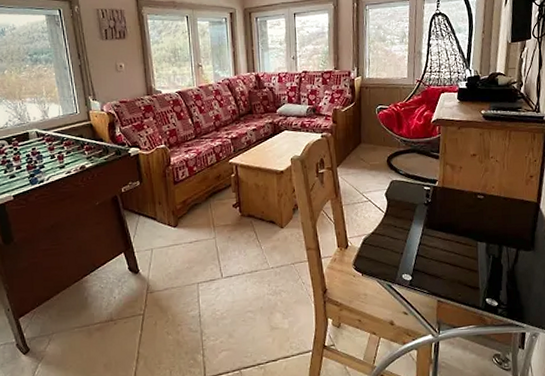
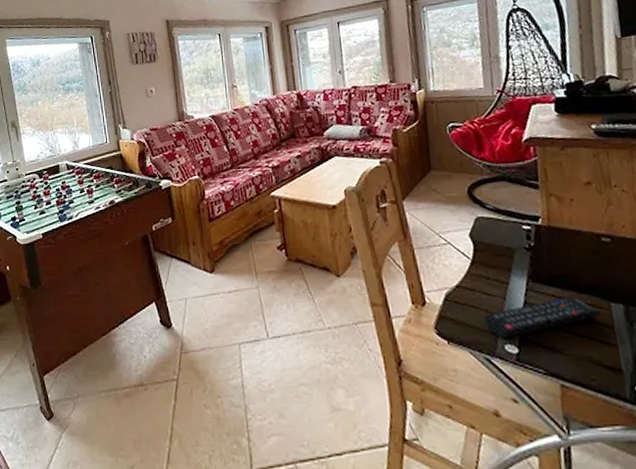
remote control: none [390,238,471,270] -> present [484,296,602,338]

